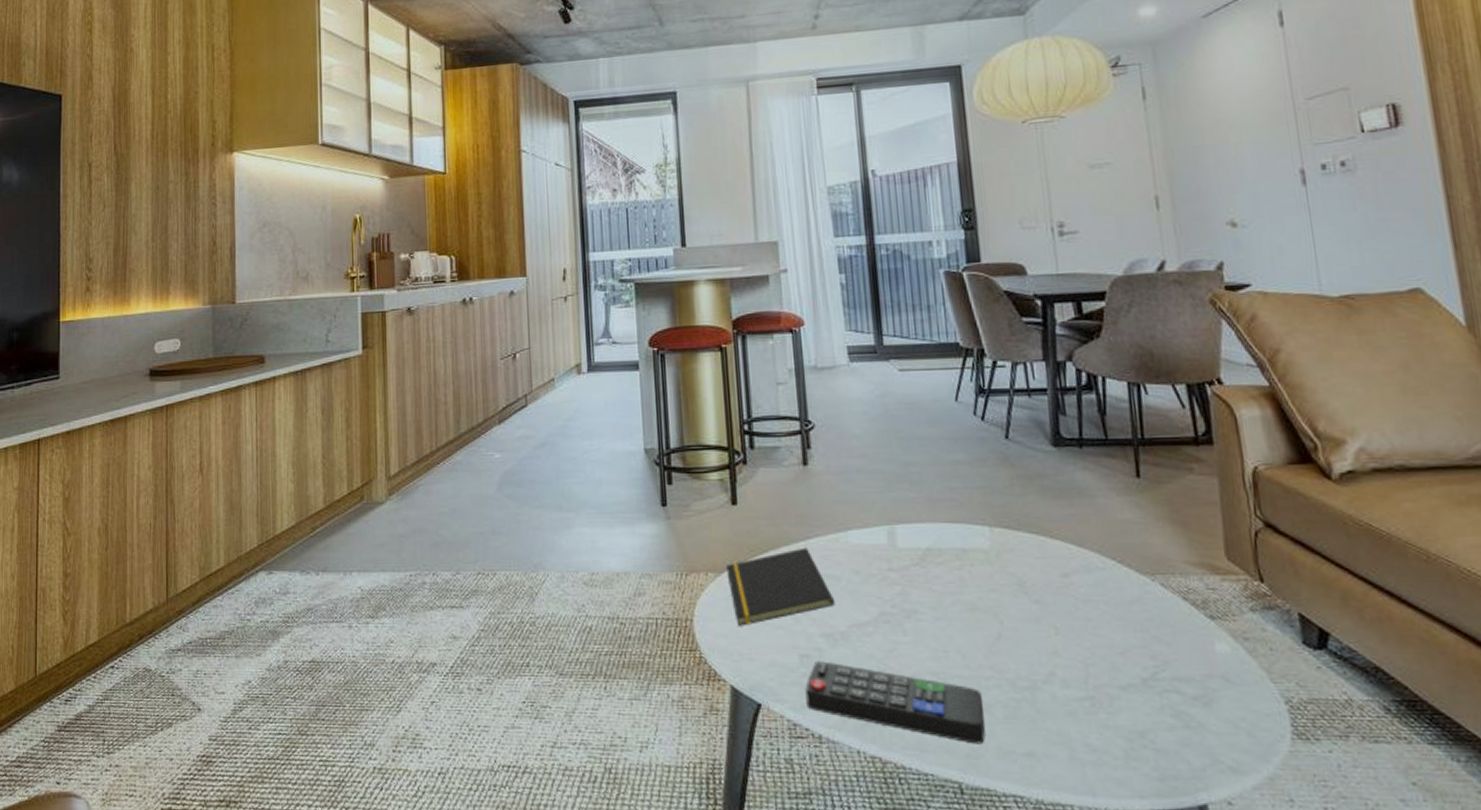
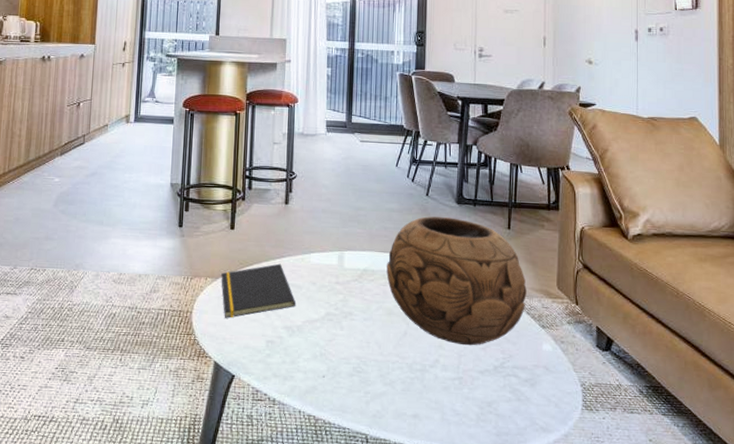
remote control: present [805,661,985,745] -> none [267,346,389,408]
decorative bowl: none [959,467,1180,650] -> present [386,216,527,346]

